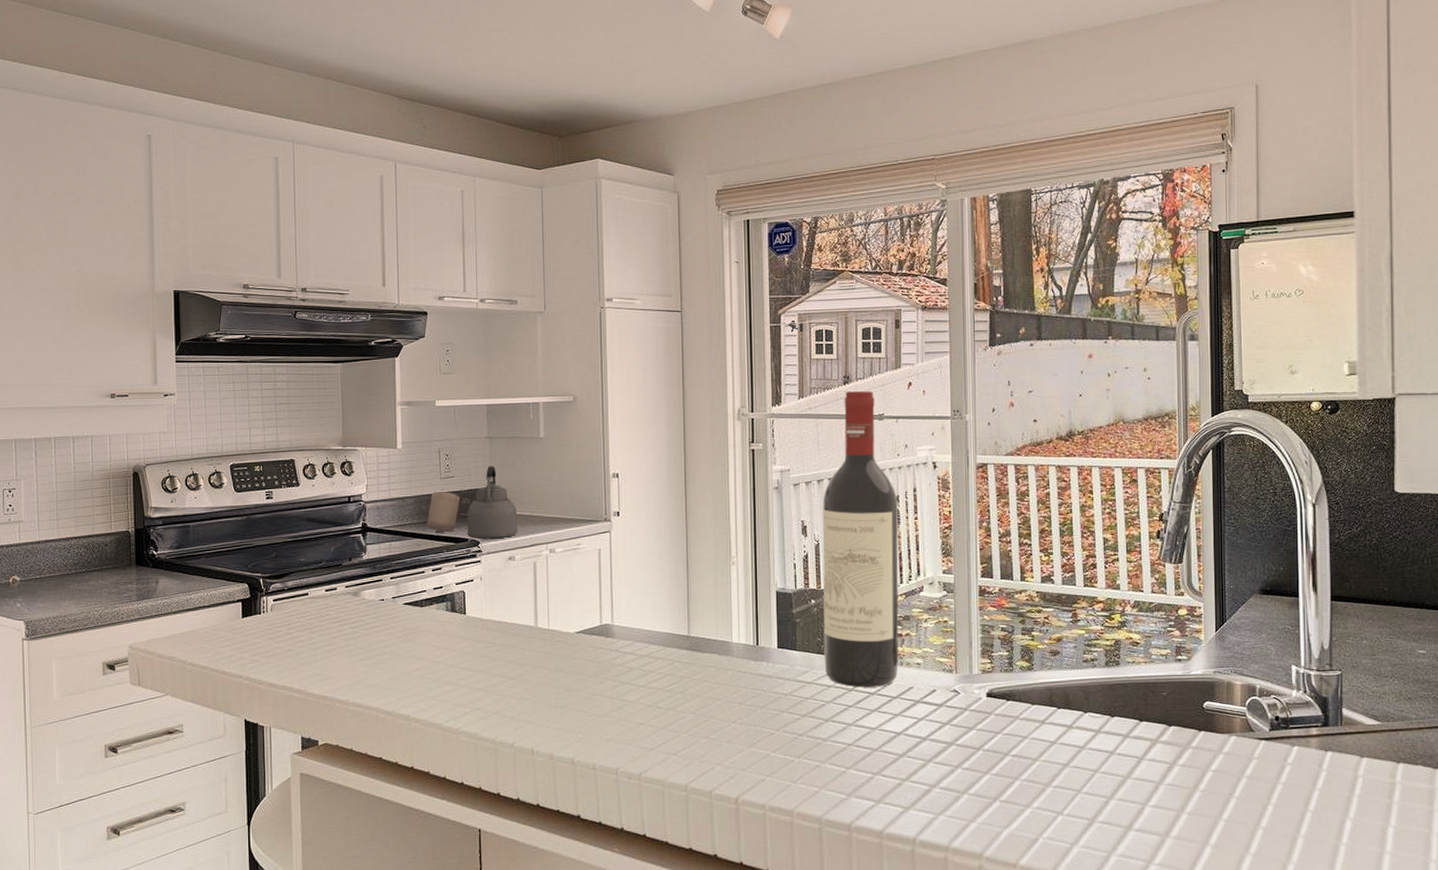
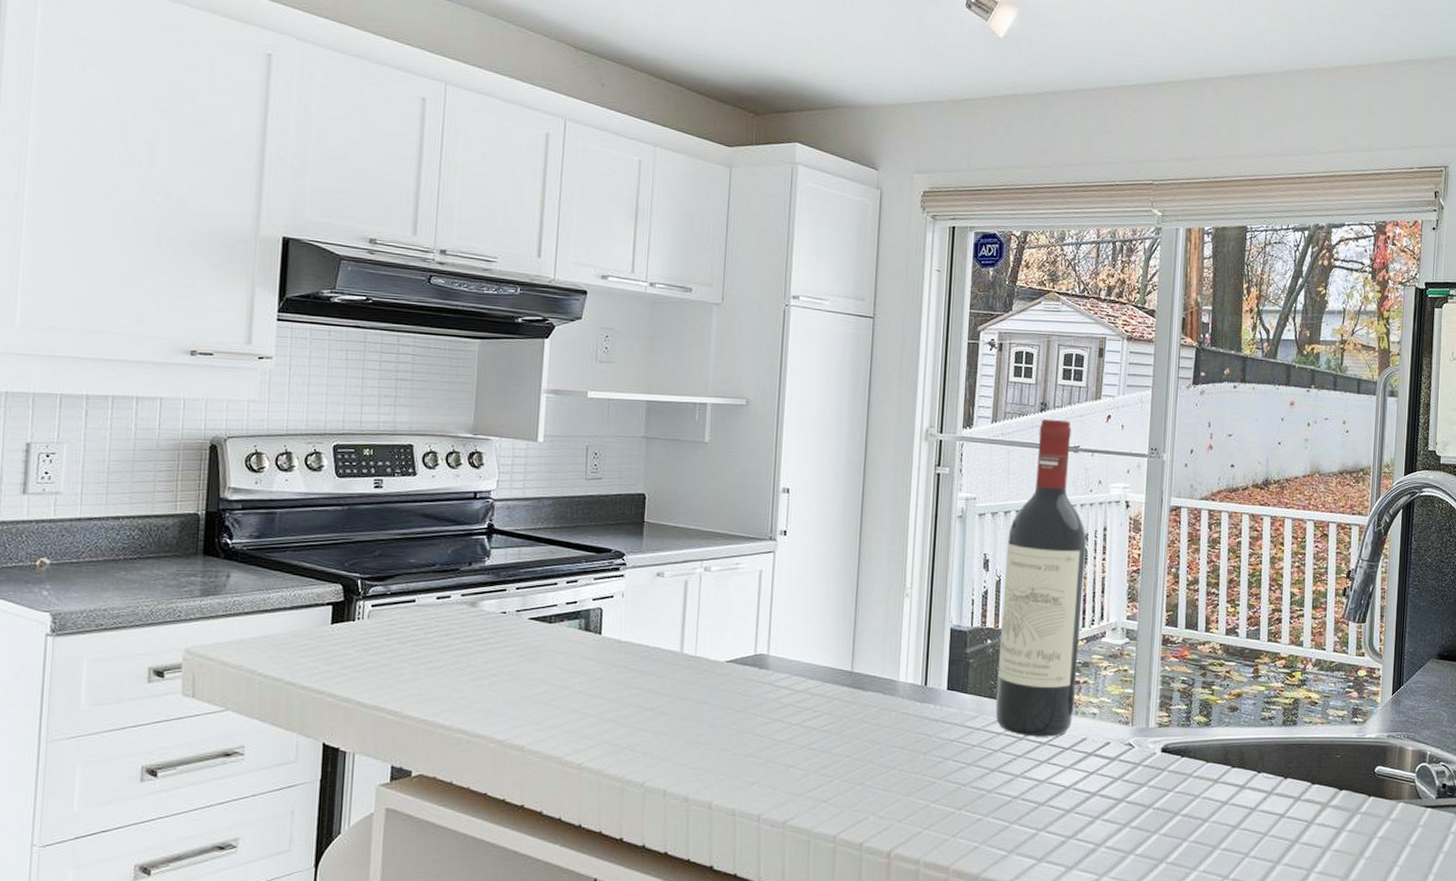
canister: present [421,488,471,534] -> none [559,490,619,543]
kettle: present [467,466,518,539] -> none [611,469,671,552]

